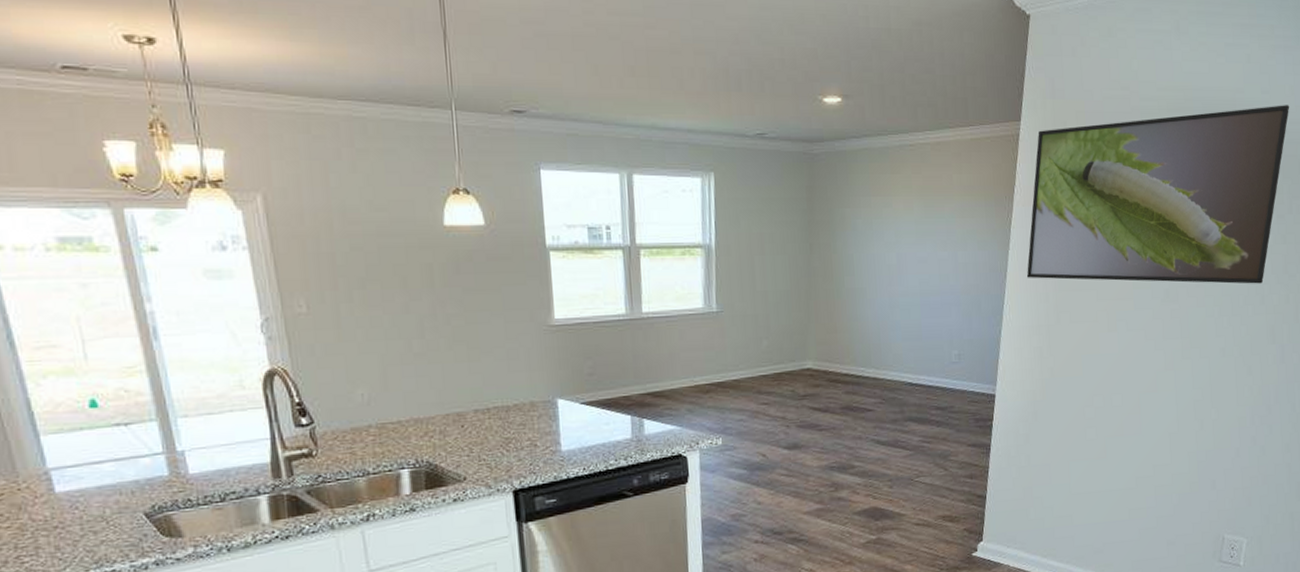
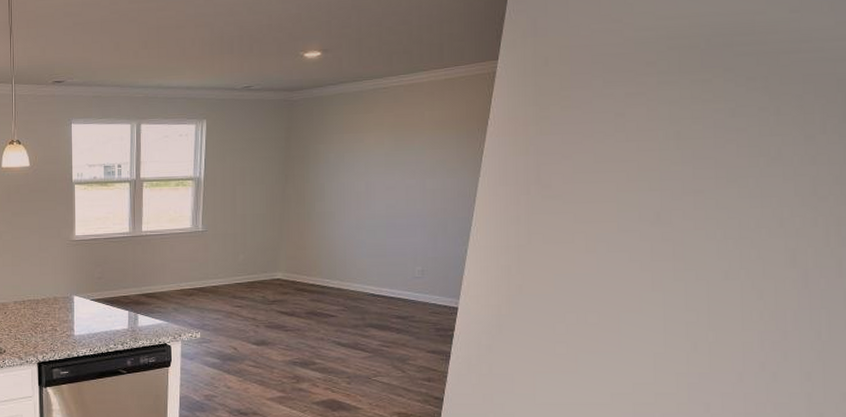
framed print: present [1026,105,1290,284] -> none [496,22,828,207]

